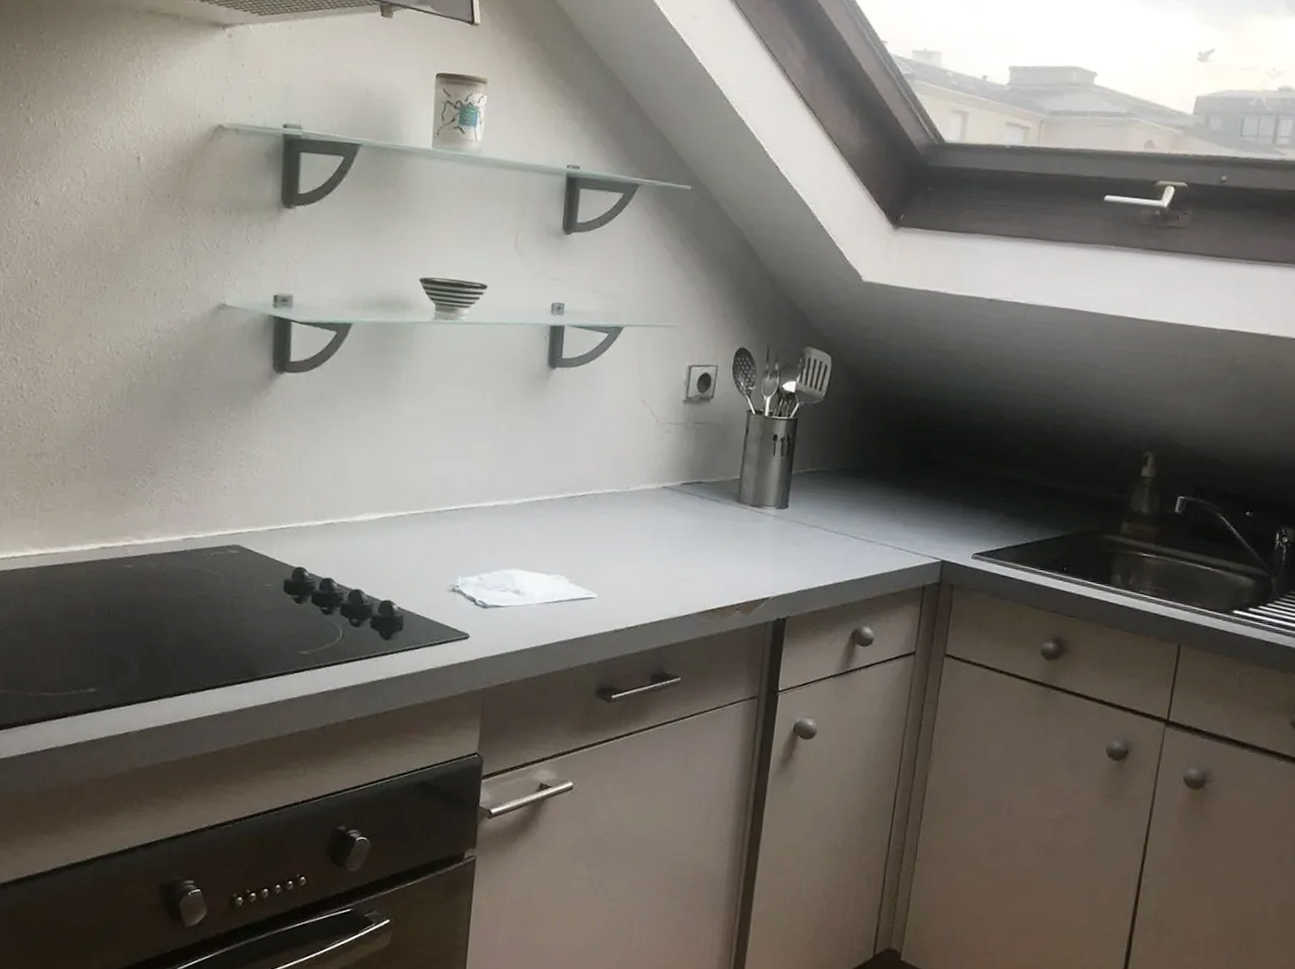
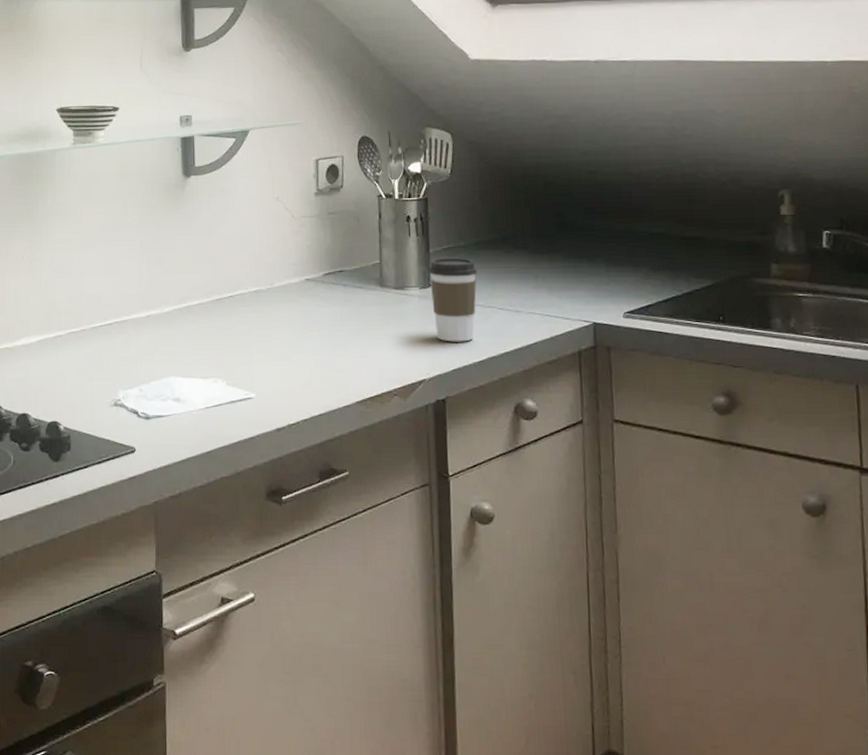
coffee cup: none [786,480,837,566] -> present [428,257,478,342]

